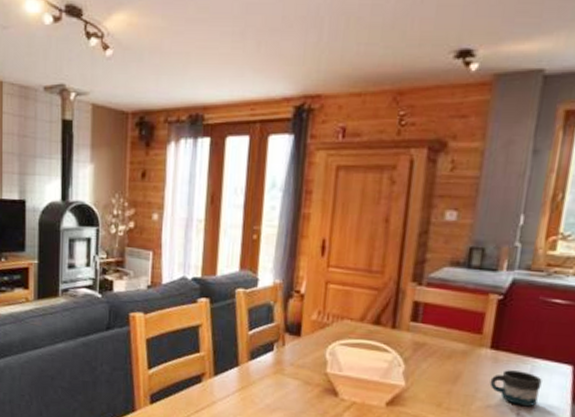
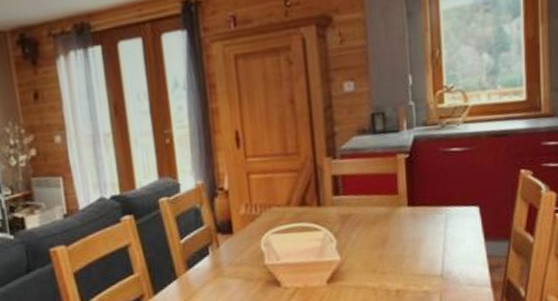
mug: present [489,370,542,407] -> none [413,221,457,254]

